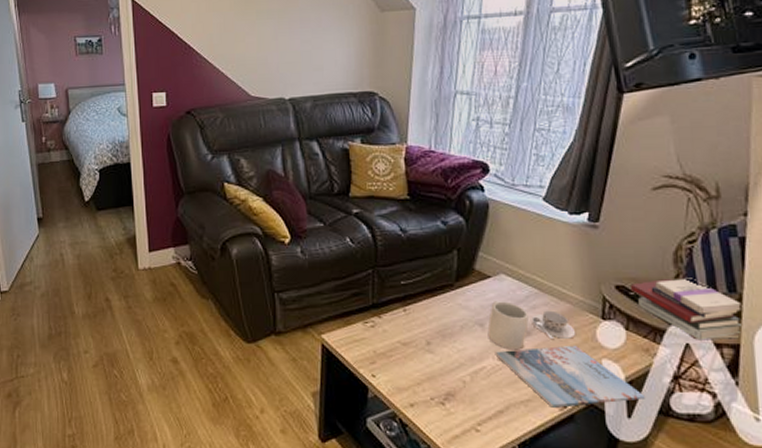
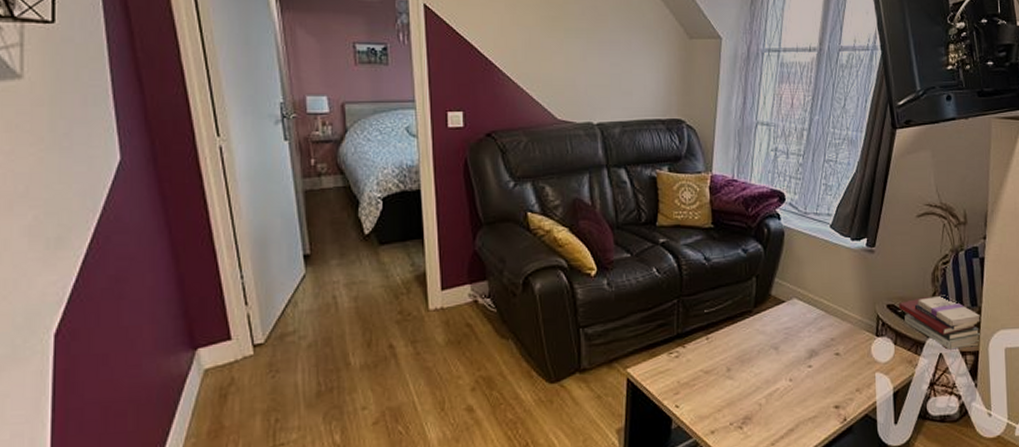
mug: present [487,301,529,350] -> none [781,324,816,370]
magazine: present [495,345,646,408] -> none [787,361,909,422]
teacup: present [531,310,576,339] -> none [819,330,855,357]

